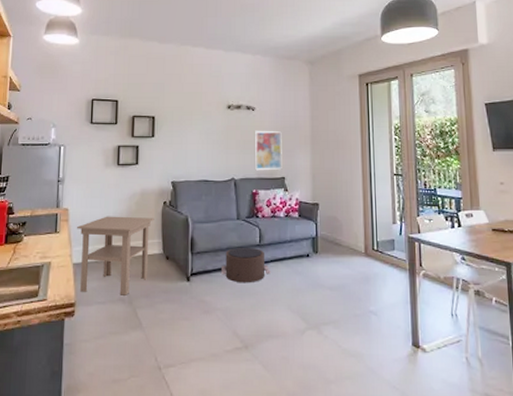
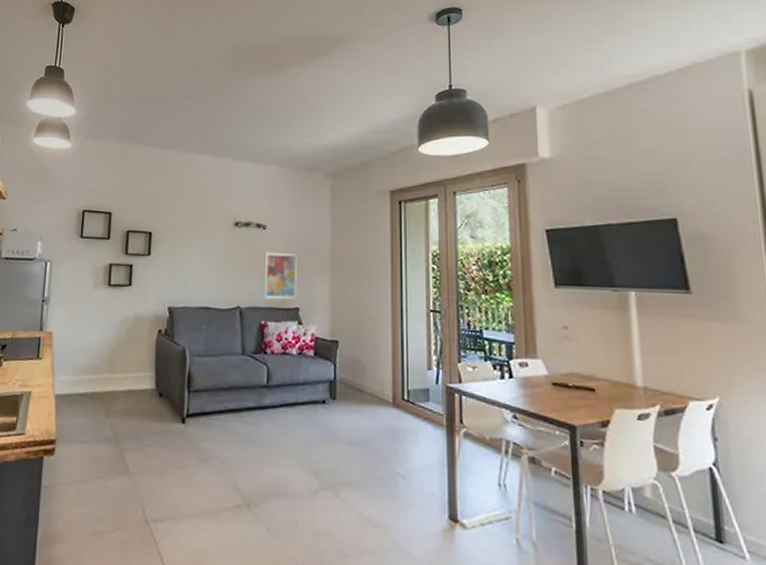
side table: present [77,216,154,296] -> none [61,343,148,435]
pouf: present [220,247,271,283] -> none [221,387,279,430]

